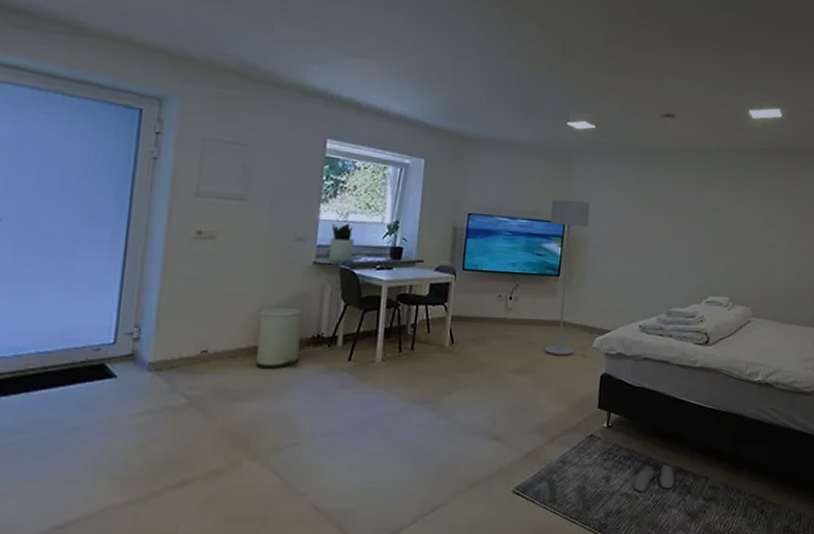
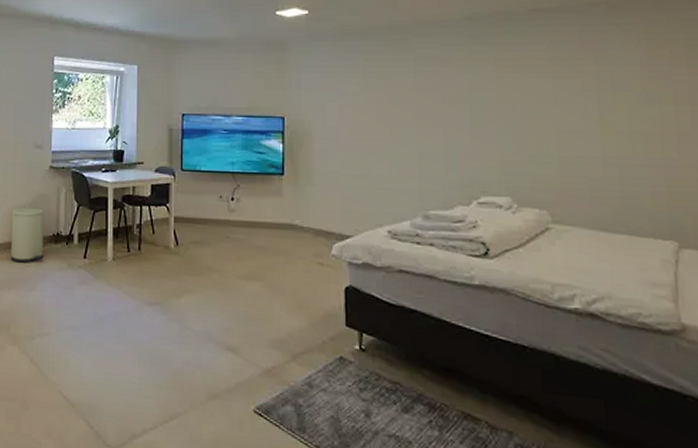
planter: present [327,223,354,263] -> none [60,130,83,166]
floor lamp: present [544,199,591,356] -> none [268,93,312,263]
slippers: present [633,465,675,492] -> none [402,406,461,439]

